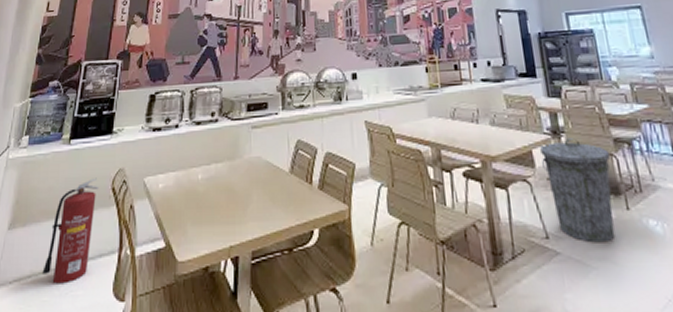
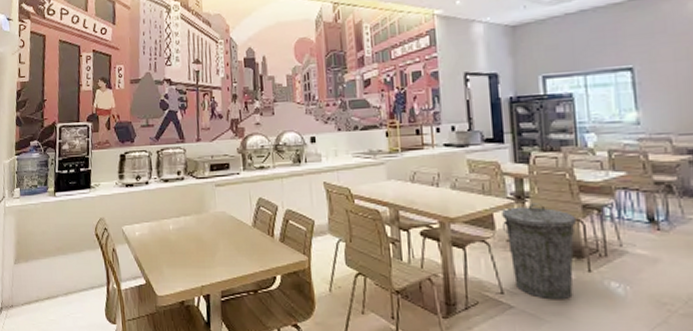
fire extinguisher: present [42,178,99,284] -> none [46,225,85,308]

